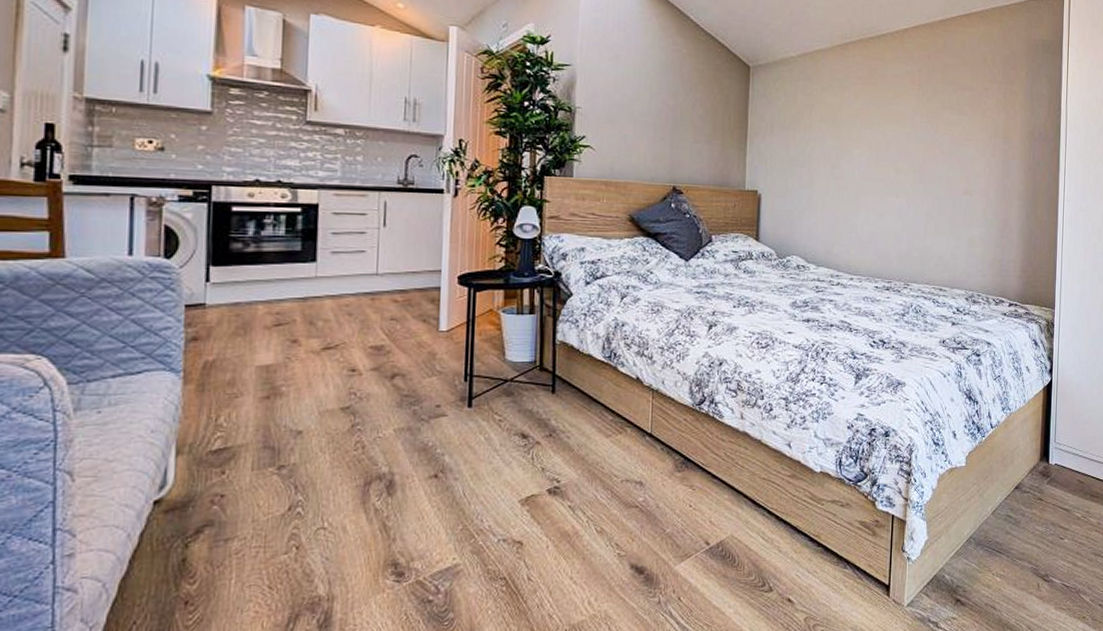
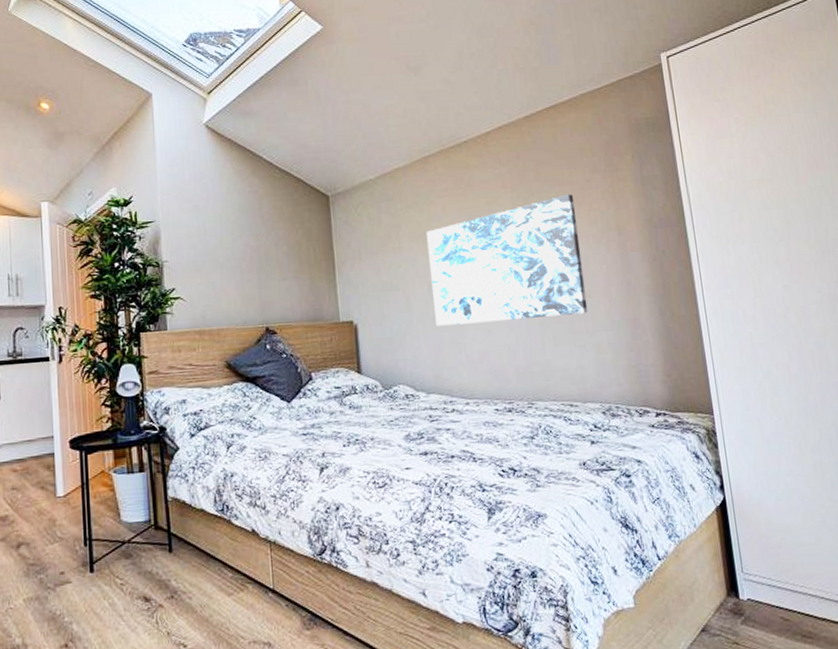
wall art: none [834,98,972,210] -> present [426,194,588,326]

